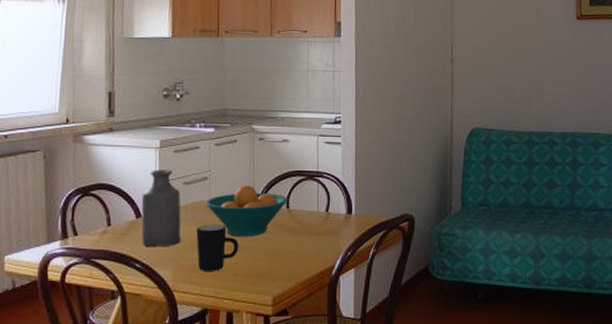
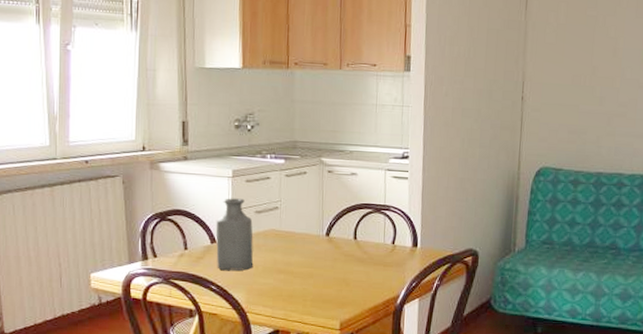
mug: present [196,224,239,271] -> none [268,251,309,296]
fruit bowl: present [205,185,288,237] -> none [276,216,356,265]

